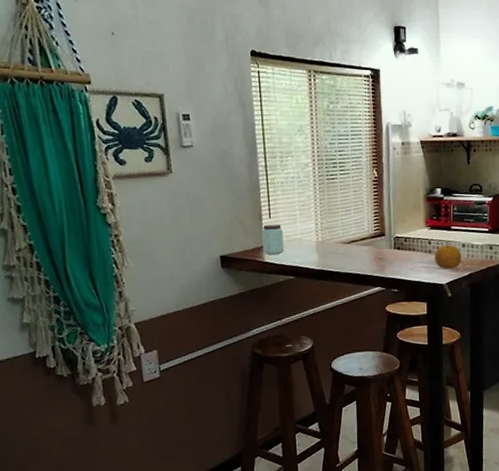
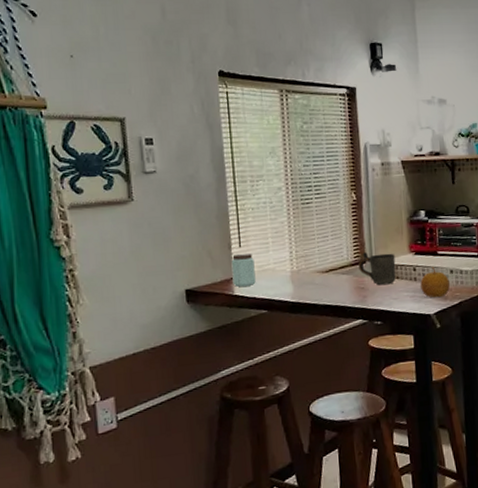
mug: none [378,226,413,257] -> present [358,252,396,286]

